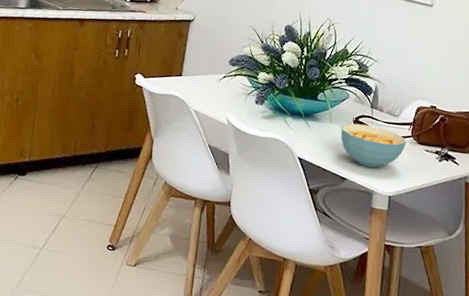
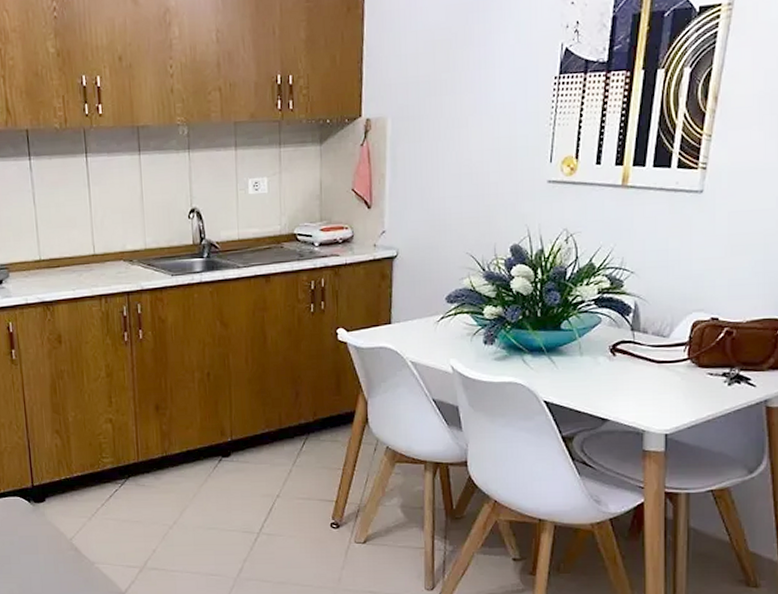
cereal bowl: present [340,123,407,168] -> none [595,351,682,403]

